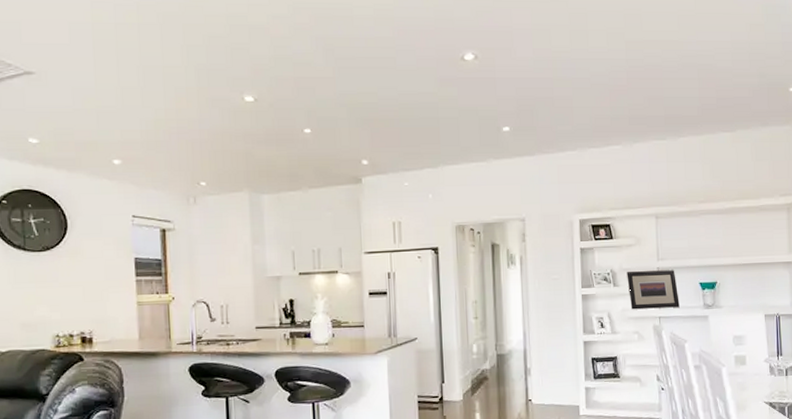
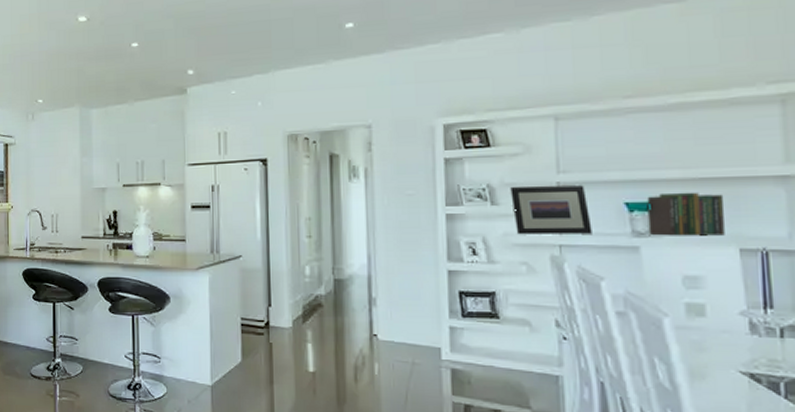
books: none [712,274,757,308] -> present [646,192,725,236]

